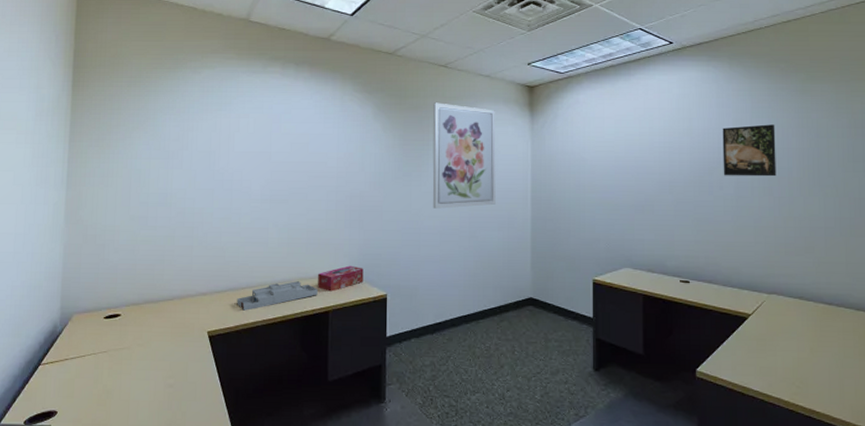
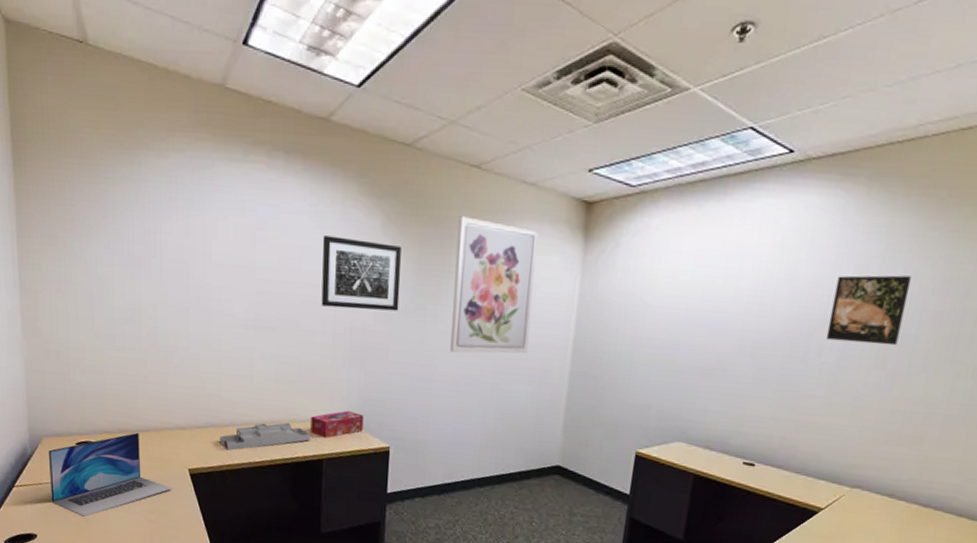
laptop: none [75,301,191,388] -> present [49,432,172,517]
wall art: none [326,124,390,180] -> present [321,236,401,312]

